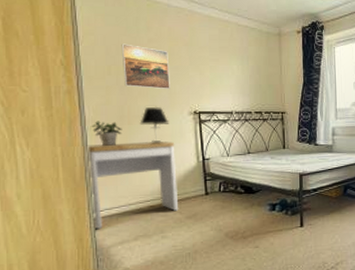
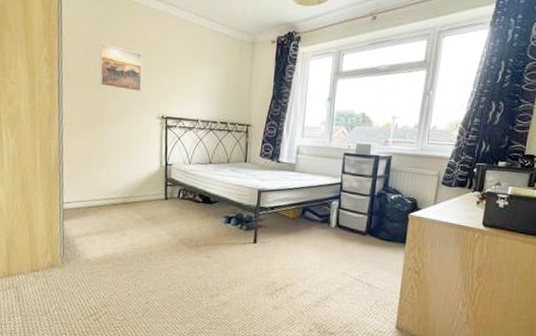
desk: present [86,141,179,229] -> none [61,139,141,219]
potted plant: present [91,121,122,146] -> none [67,117,95,142]
table lamp: present [139,106,170,143] -> none [110,107,138,144]

